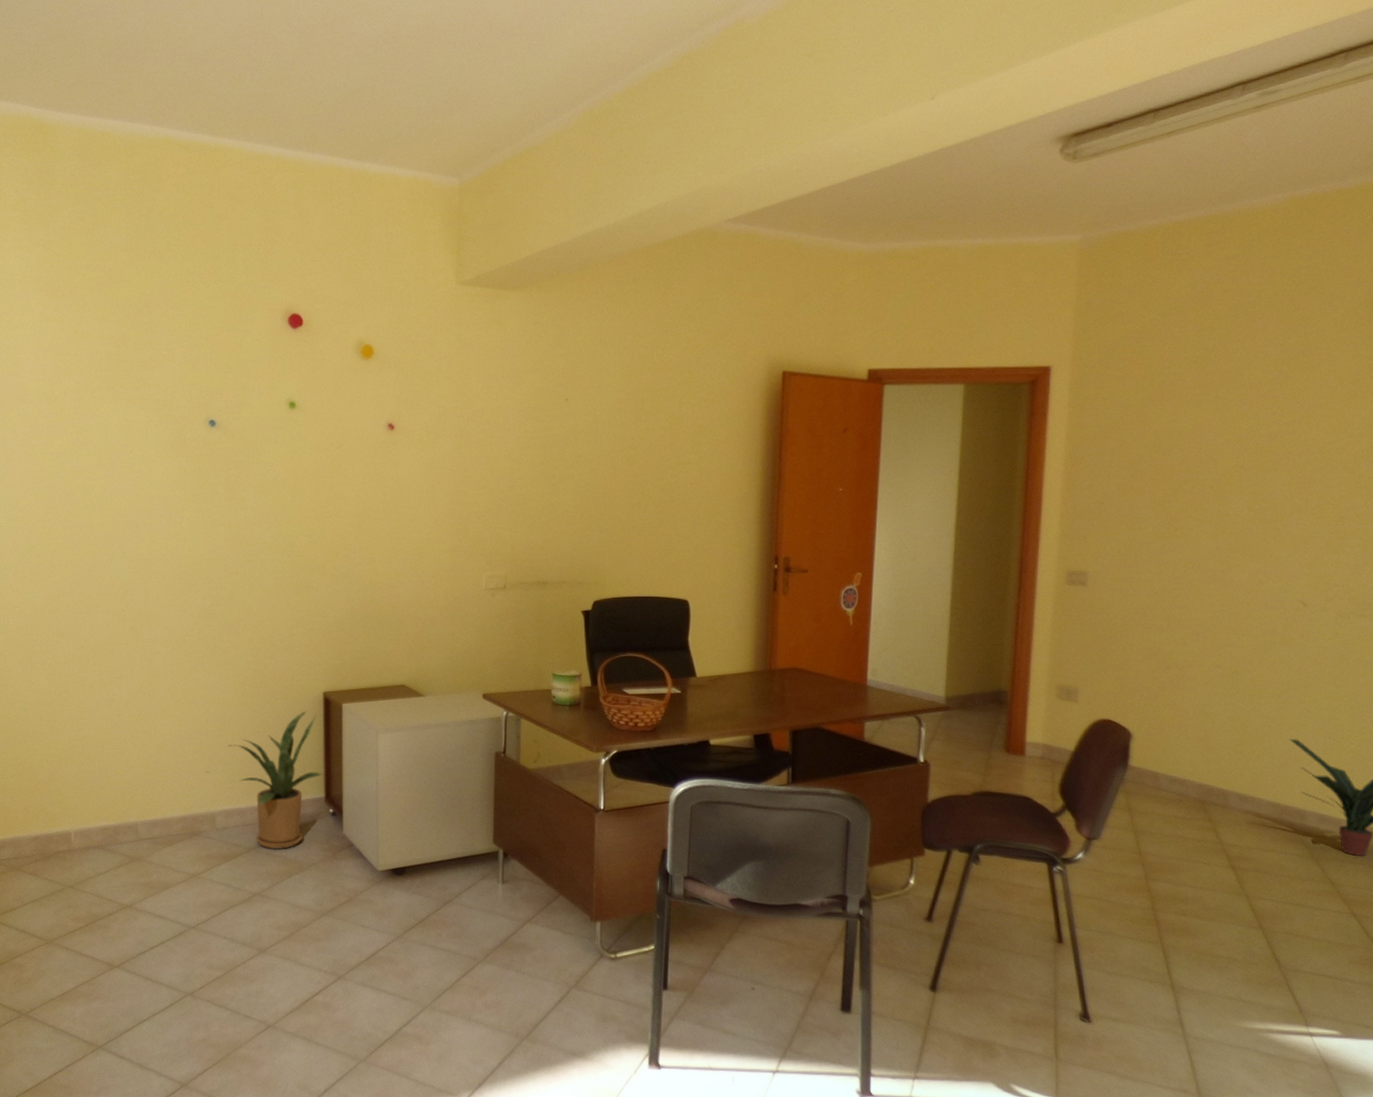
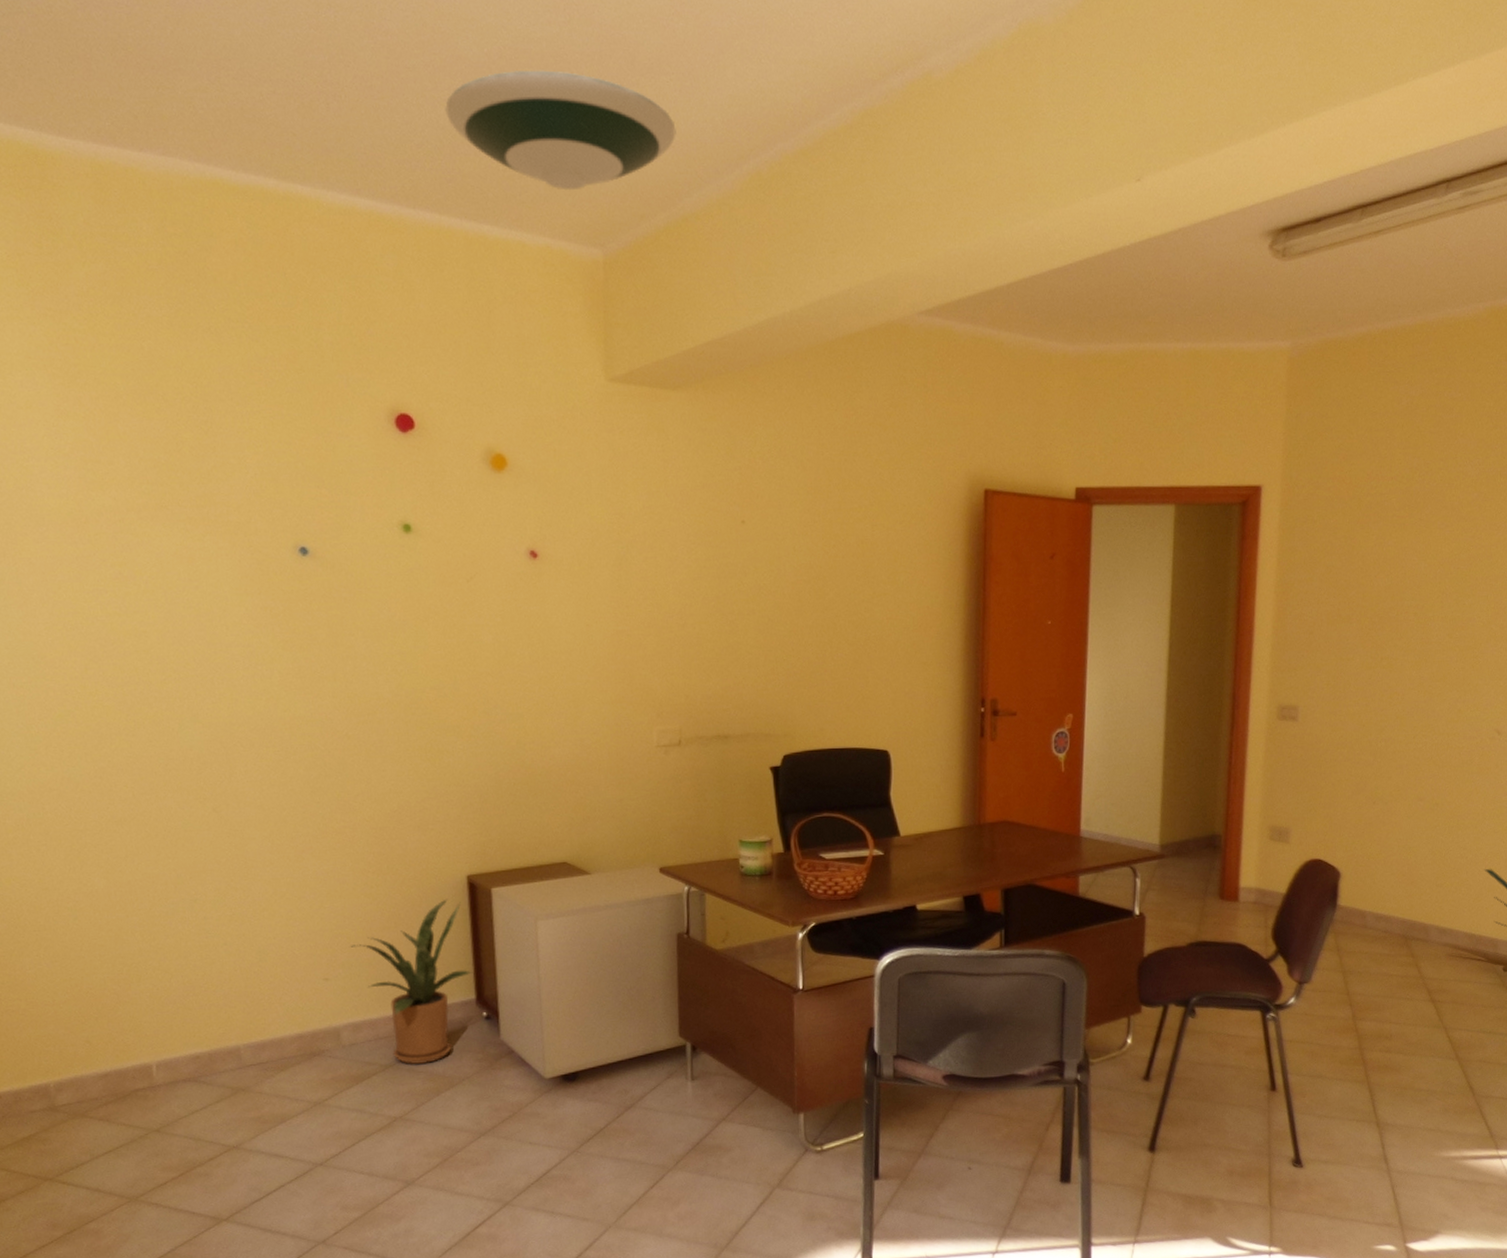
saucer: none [341,39,524,133] -> present [445,70,676,191]

